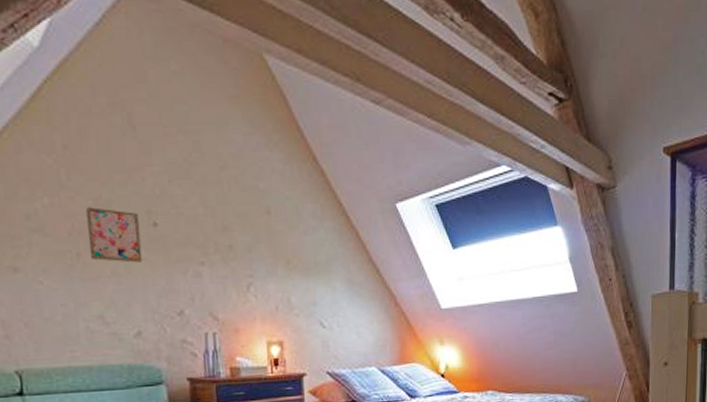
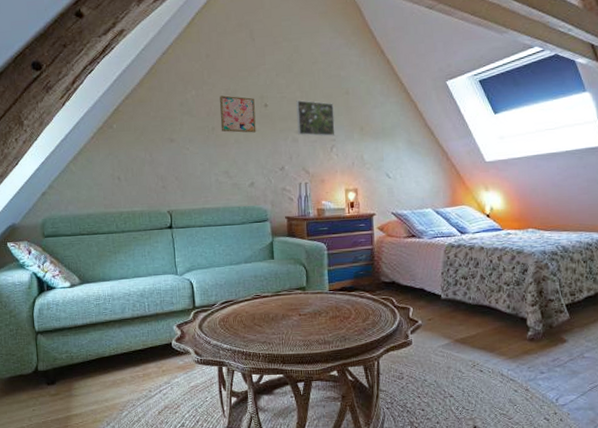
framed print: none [197,219,253,272] -> present [295,100,335,137]

